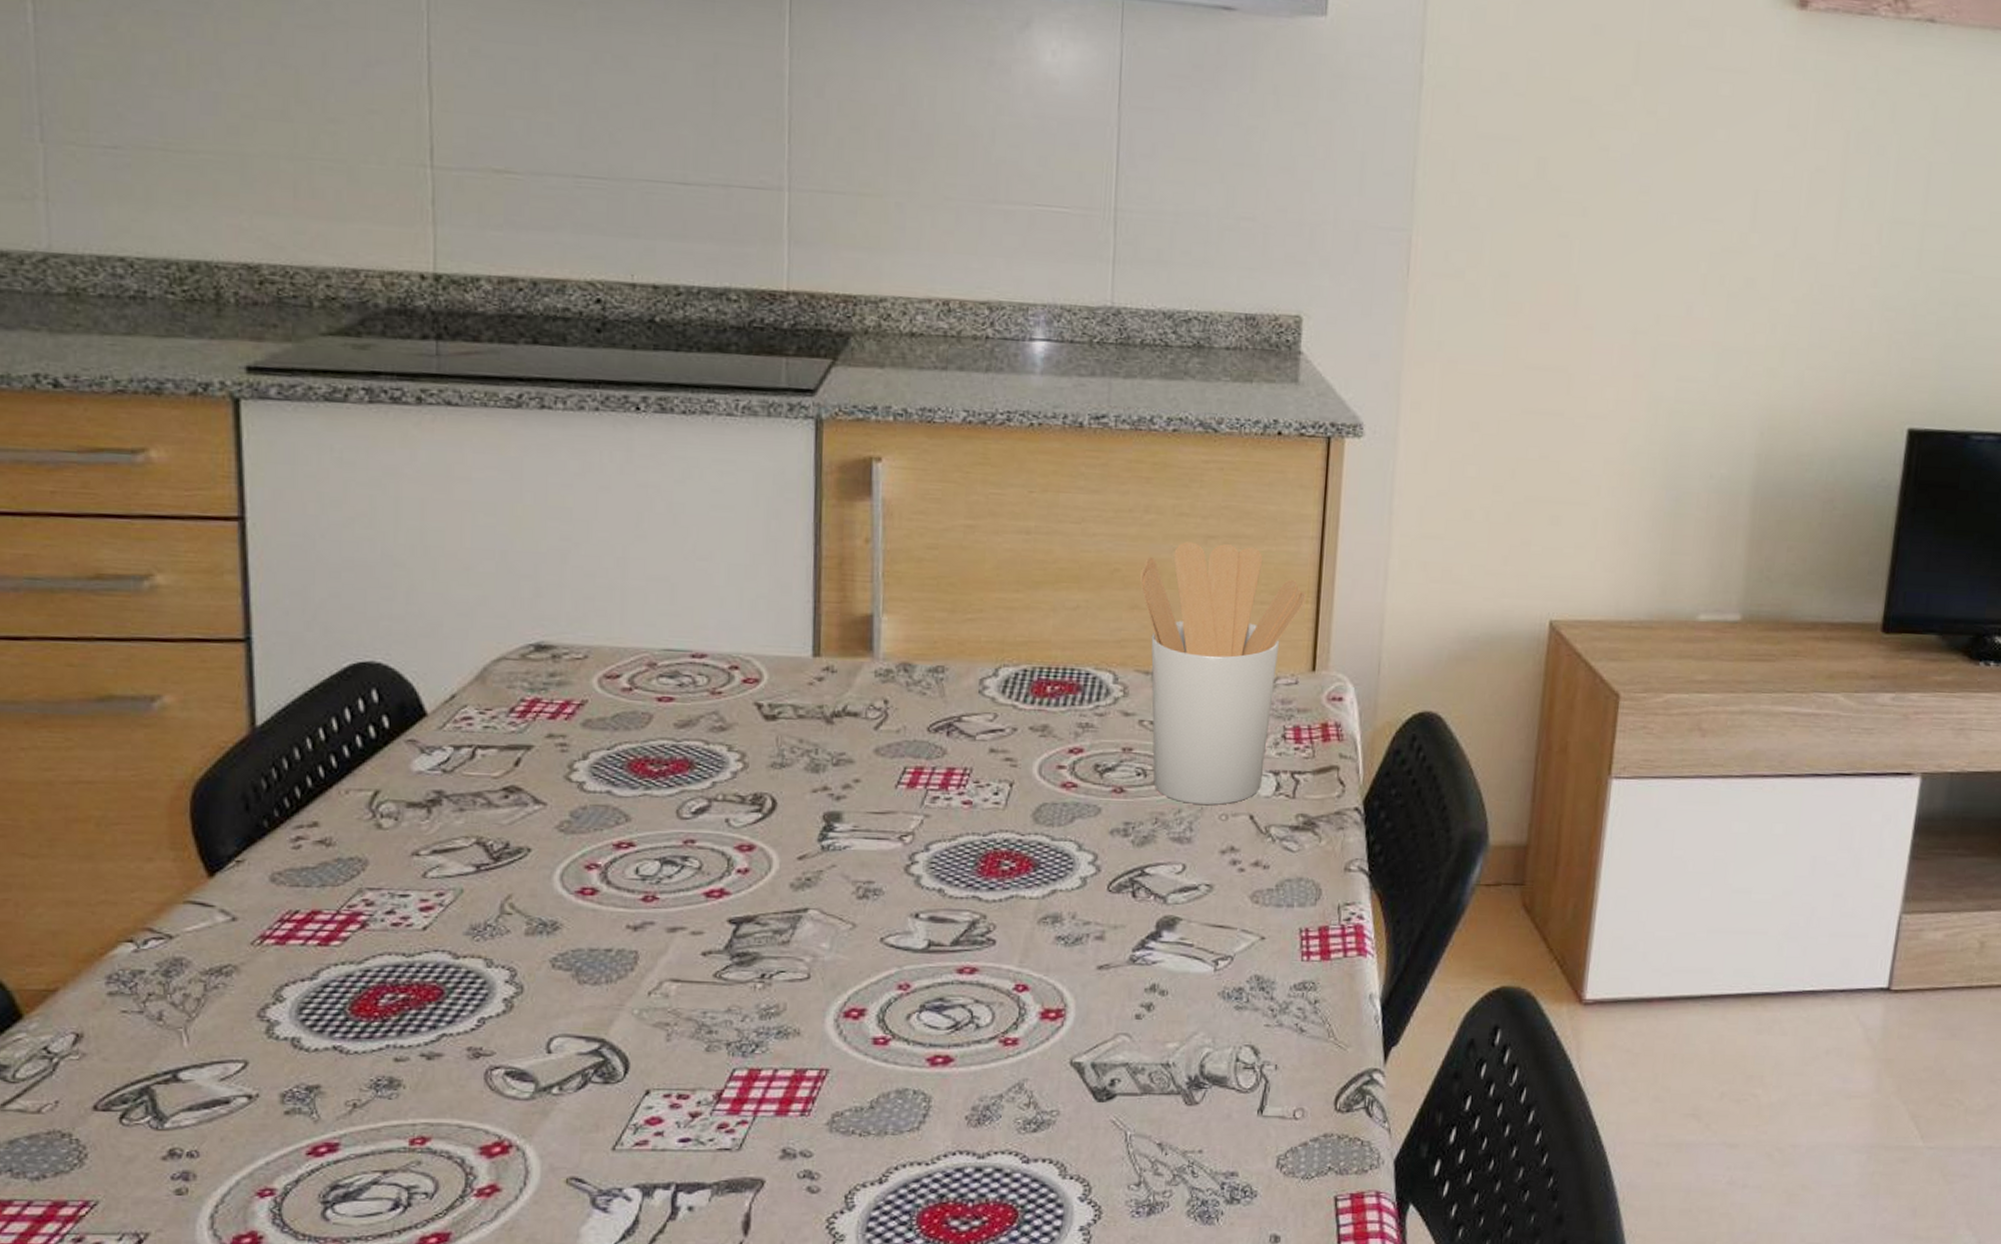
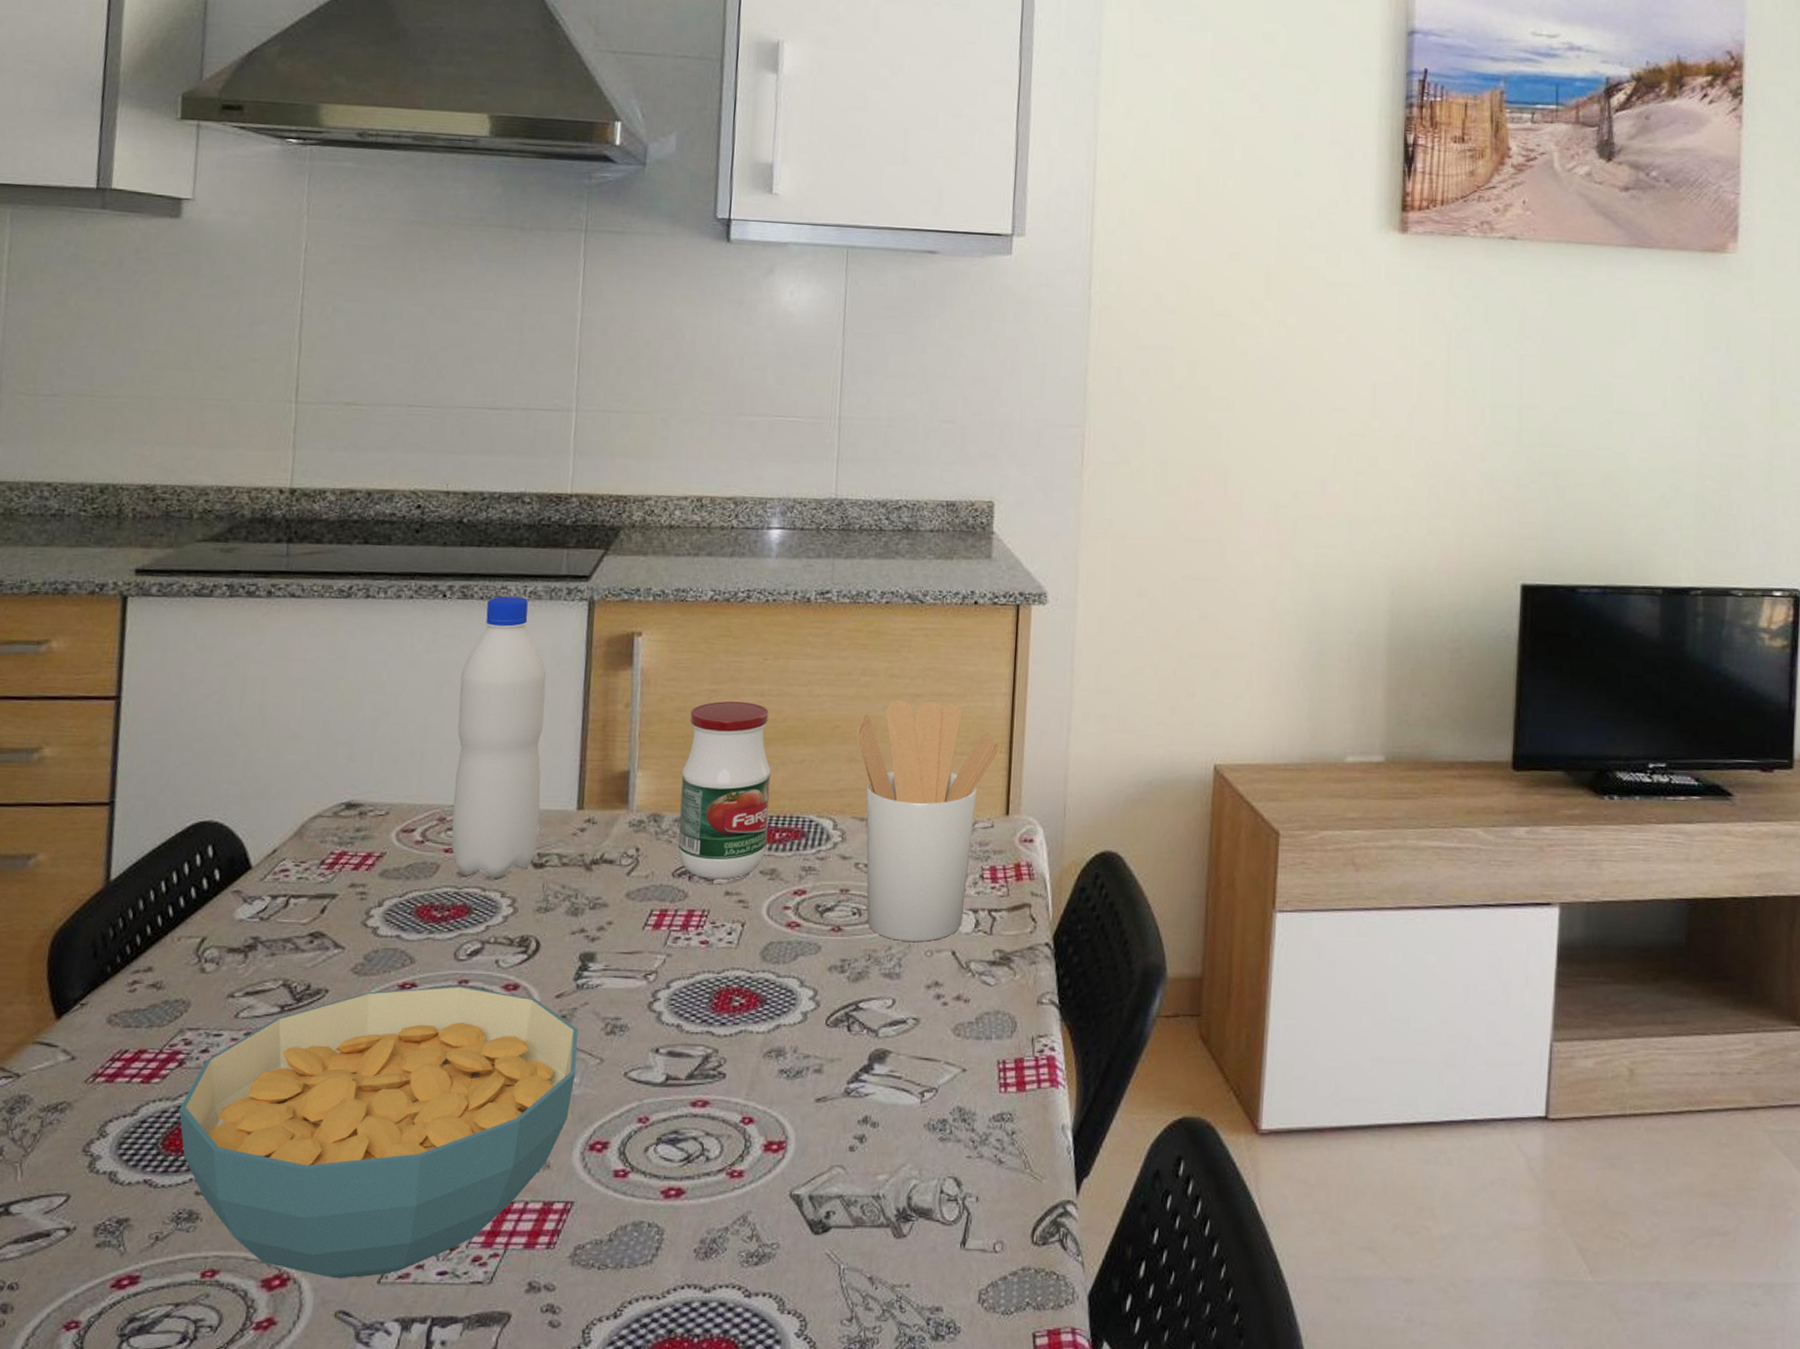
cereal bowl: none [366,845,826,1146] -> present [179,986,579,1279]
water bottle: none [663,411,769,730] -> present [451,596,547,878]
jar: none [933,538,1041,736] -> present [678,701,772,880]

